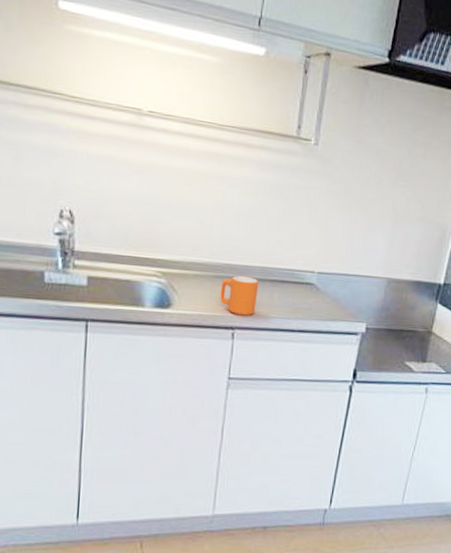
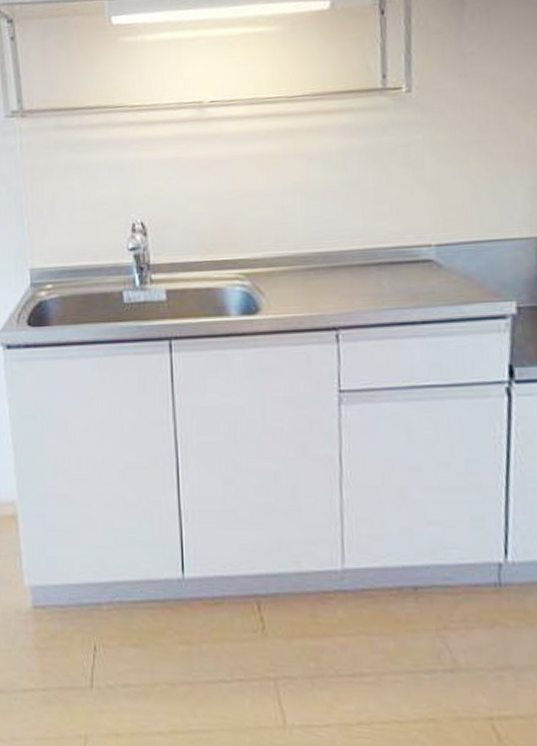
mug: present [220,275,259,316] -> none [314,263,362,312]

